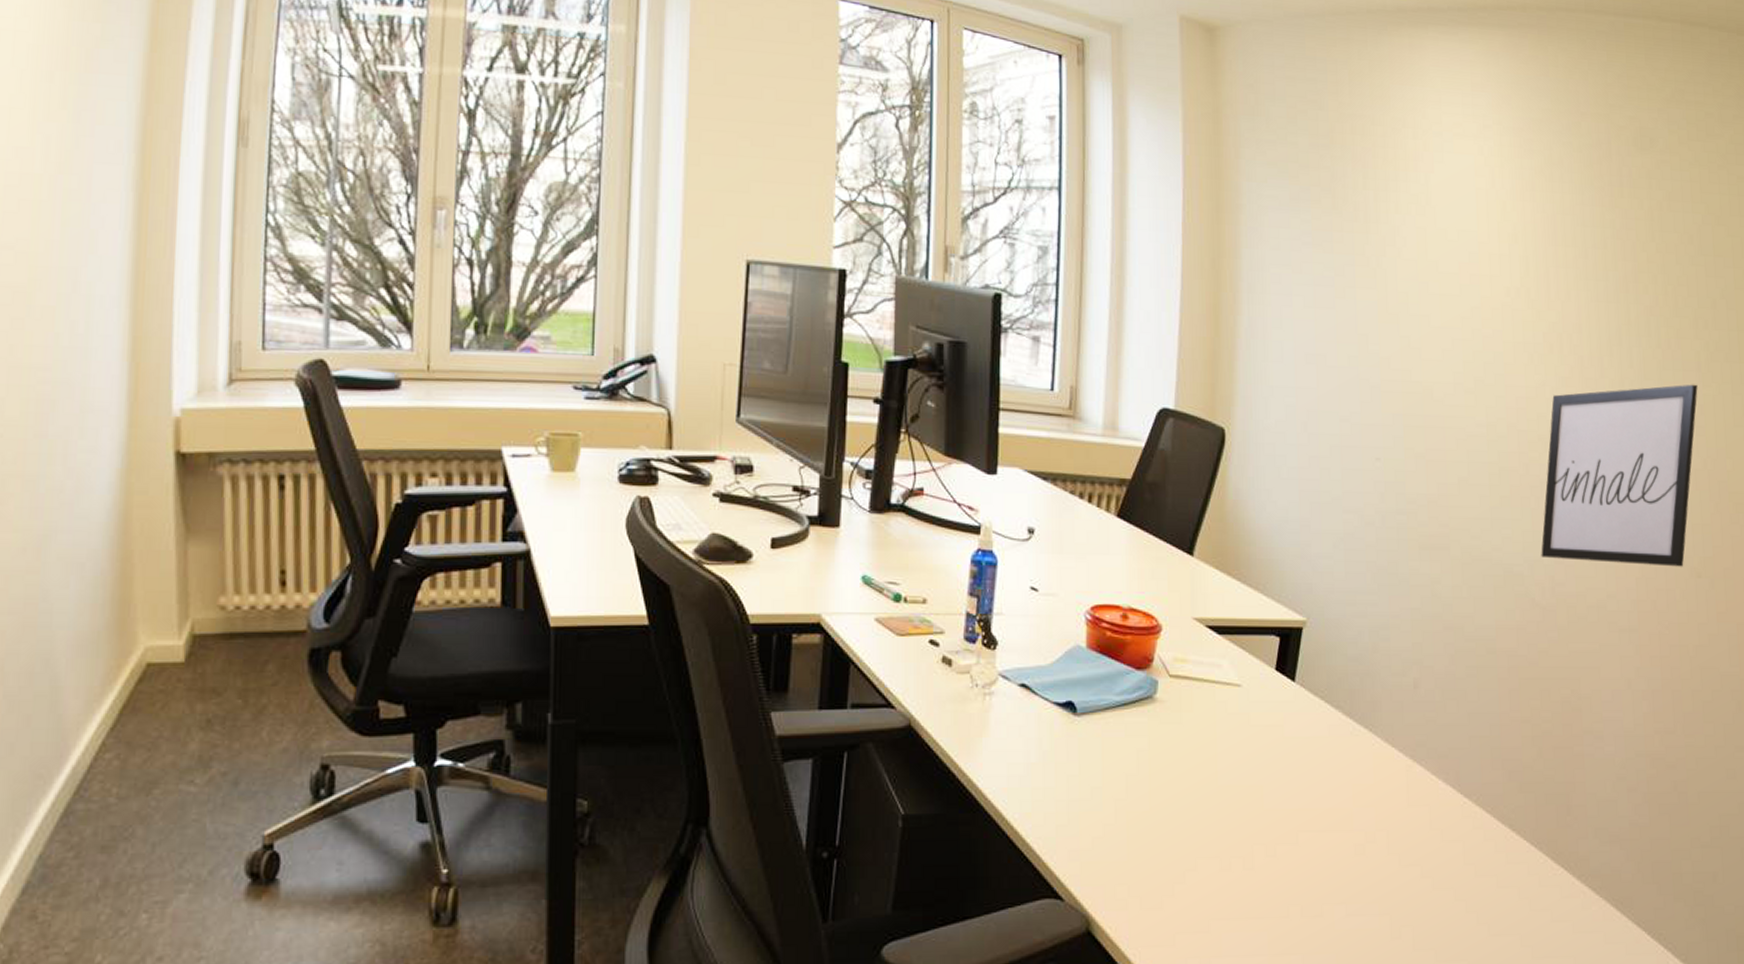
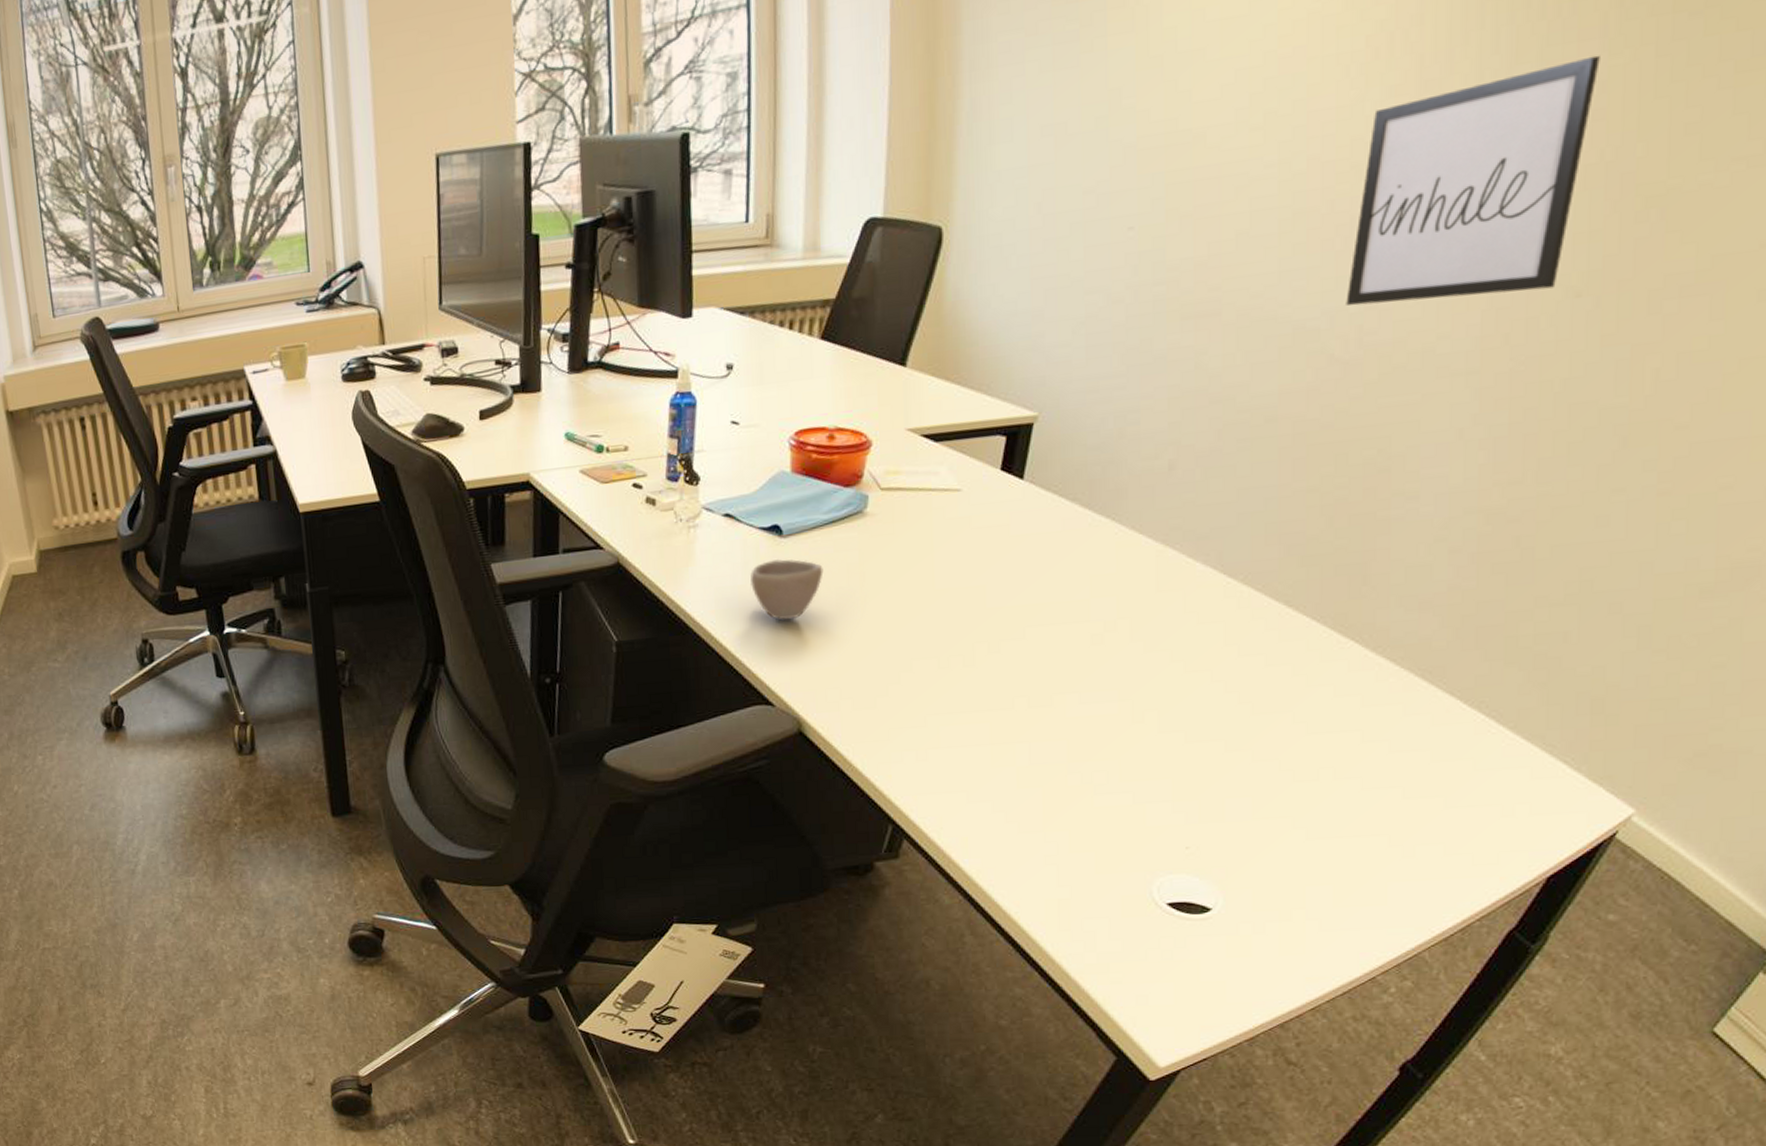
cup: none [1044,737,1115,805] -> present [750,558,824,620]

